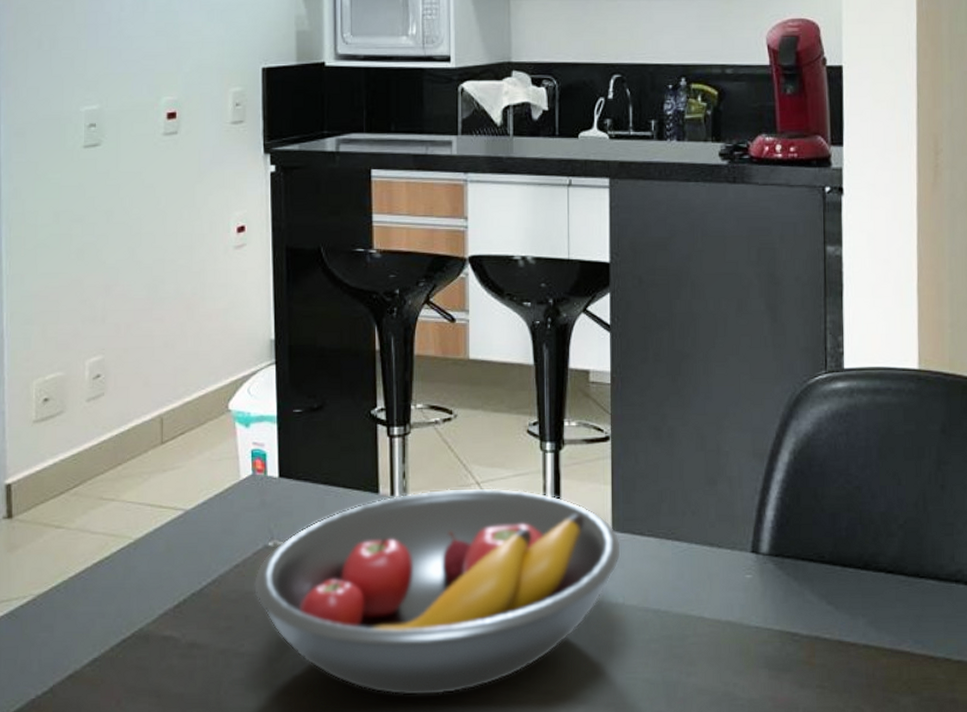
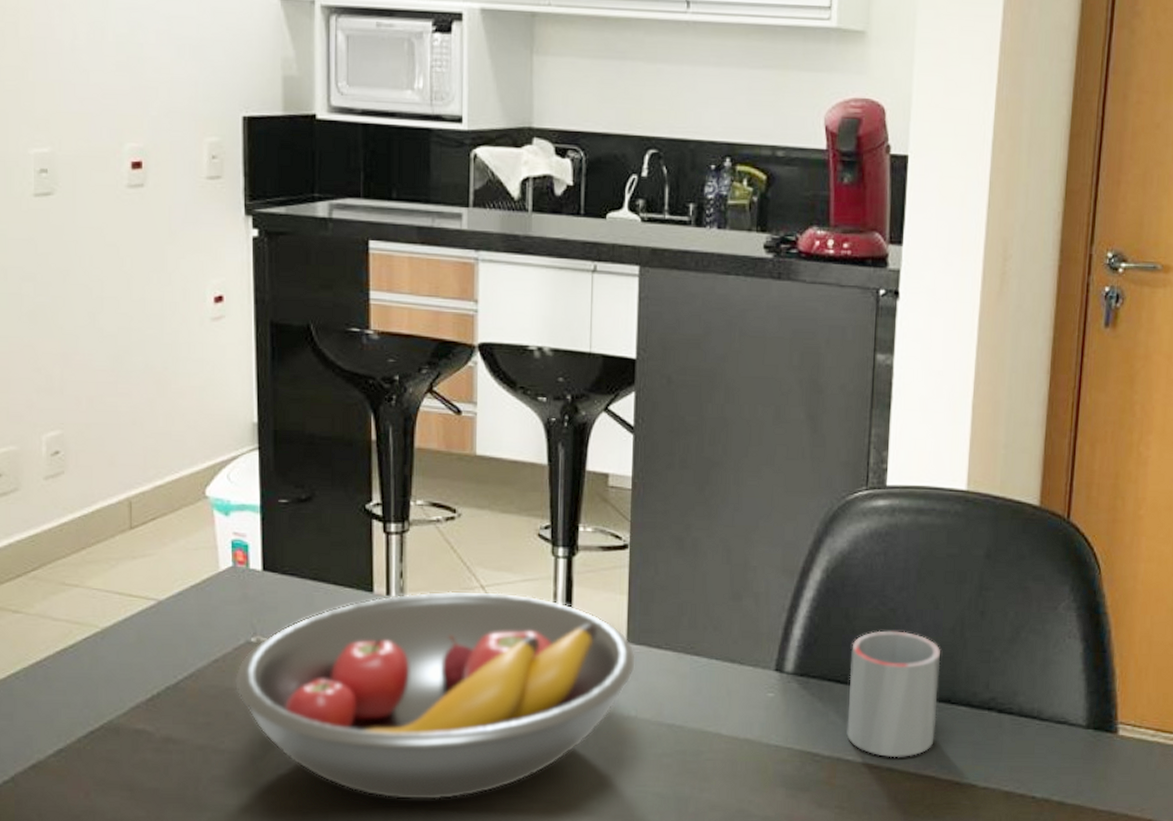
mug: none [821,508,907,635] -> present [847,630,941,758]

